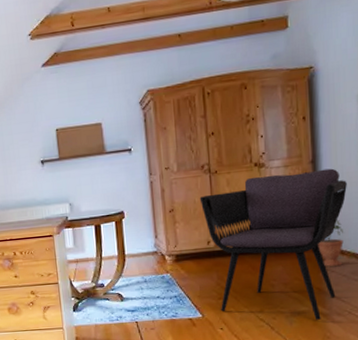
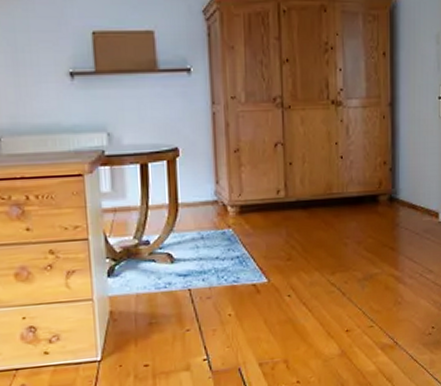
armchair: present [199,168,347,320] -> none [270,113,423,284]
potted plant: present [318,220,344,267] -> none [393,172,418,224]

